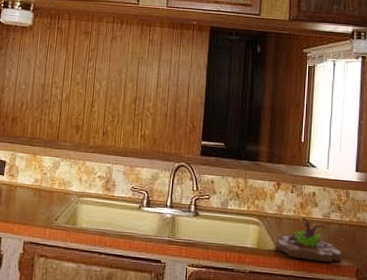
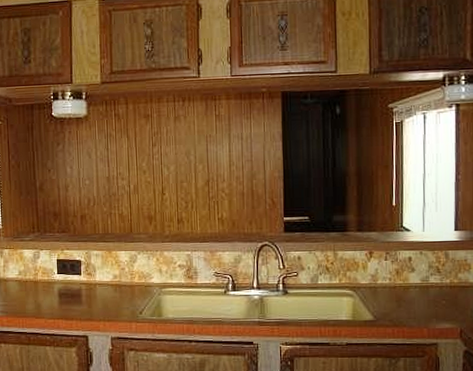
succulent planter: present [276,217,341,262] -> none [372,283,443,327]

